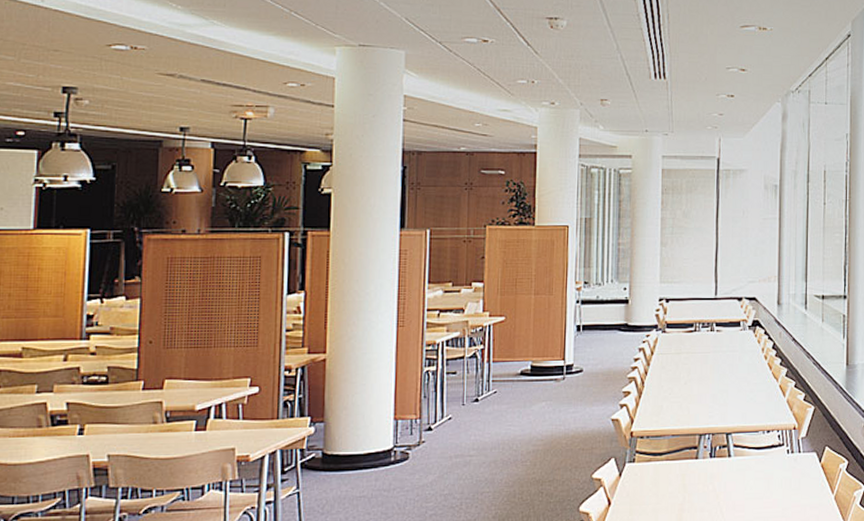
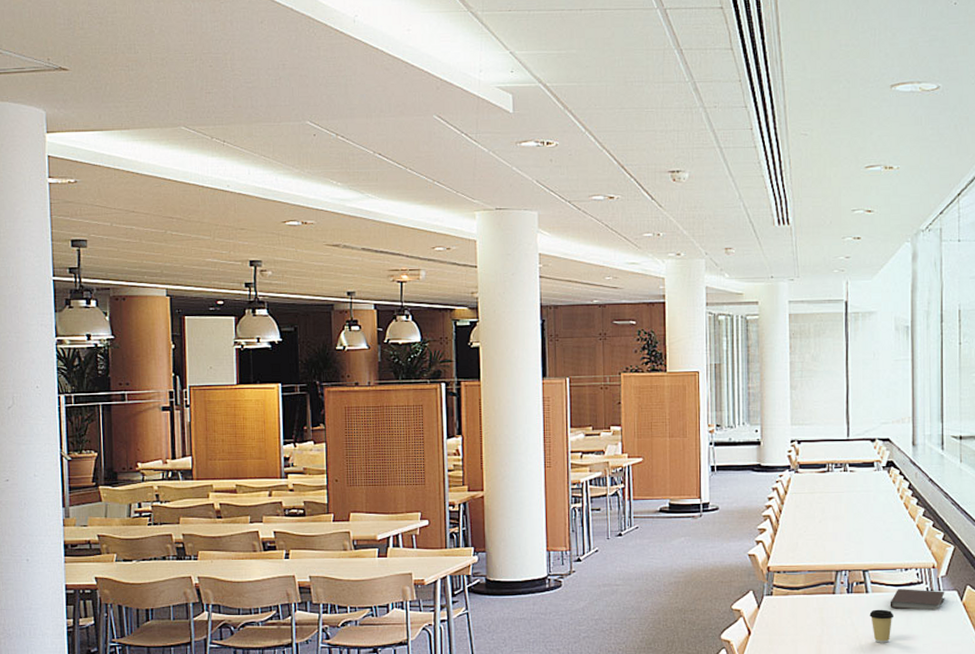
coffee cup: none [731,473,756,509] -> present [869,609,895,643]
notebook: none [751,451,805,474] -> present [890,589,945,610]

